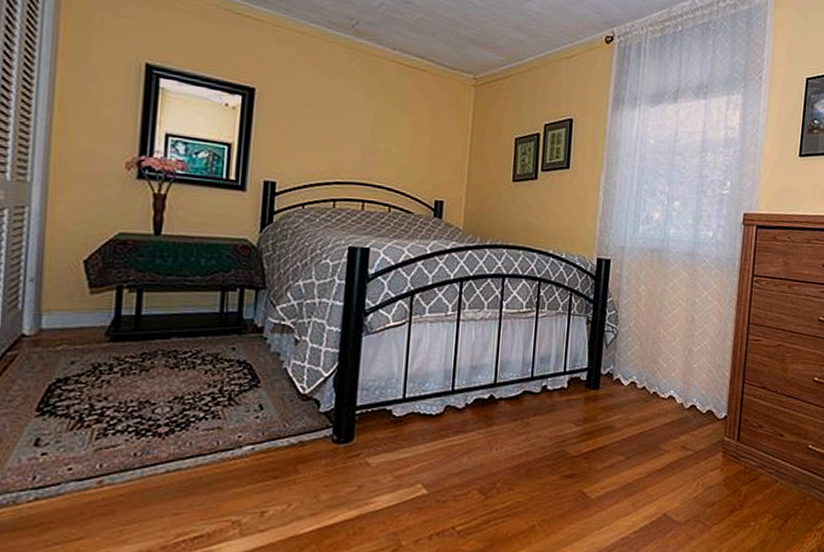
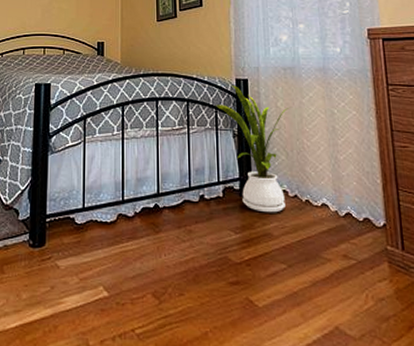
house plant: none [570,264,651,405] -> present [215,84,290,213]

